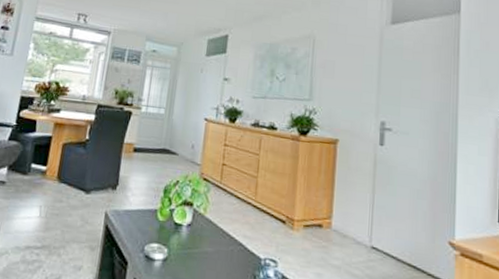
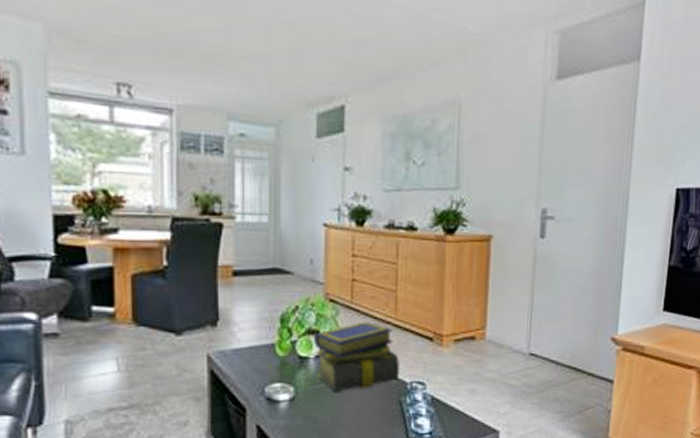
stack of books: none [187,199,256,259] -> present [314,322,399,392]

